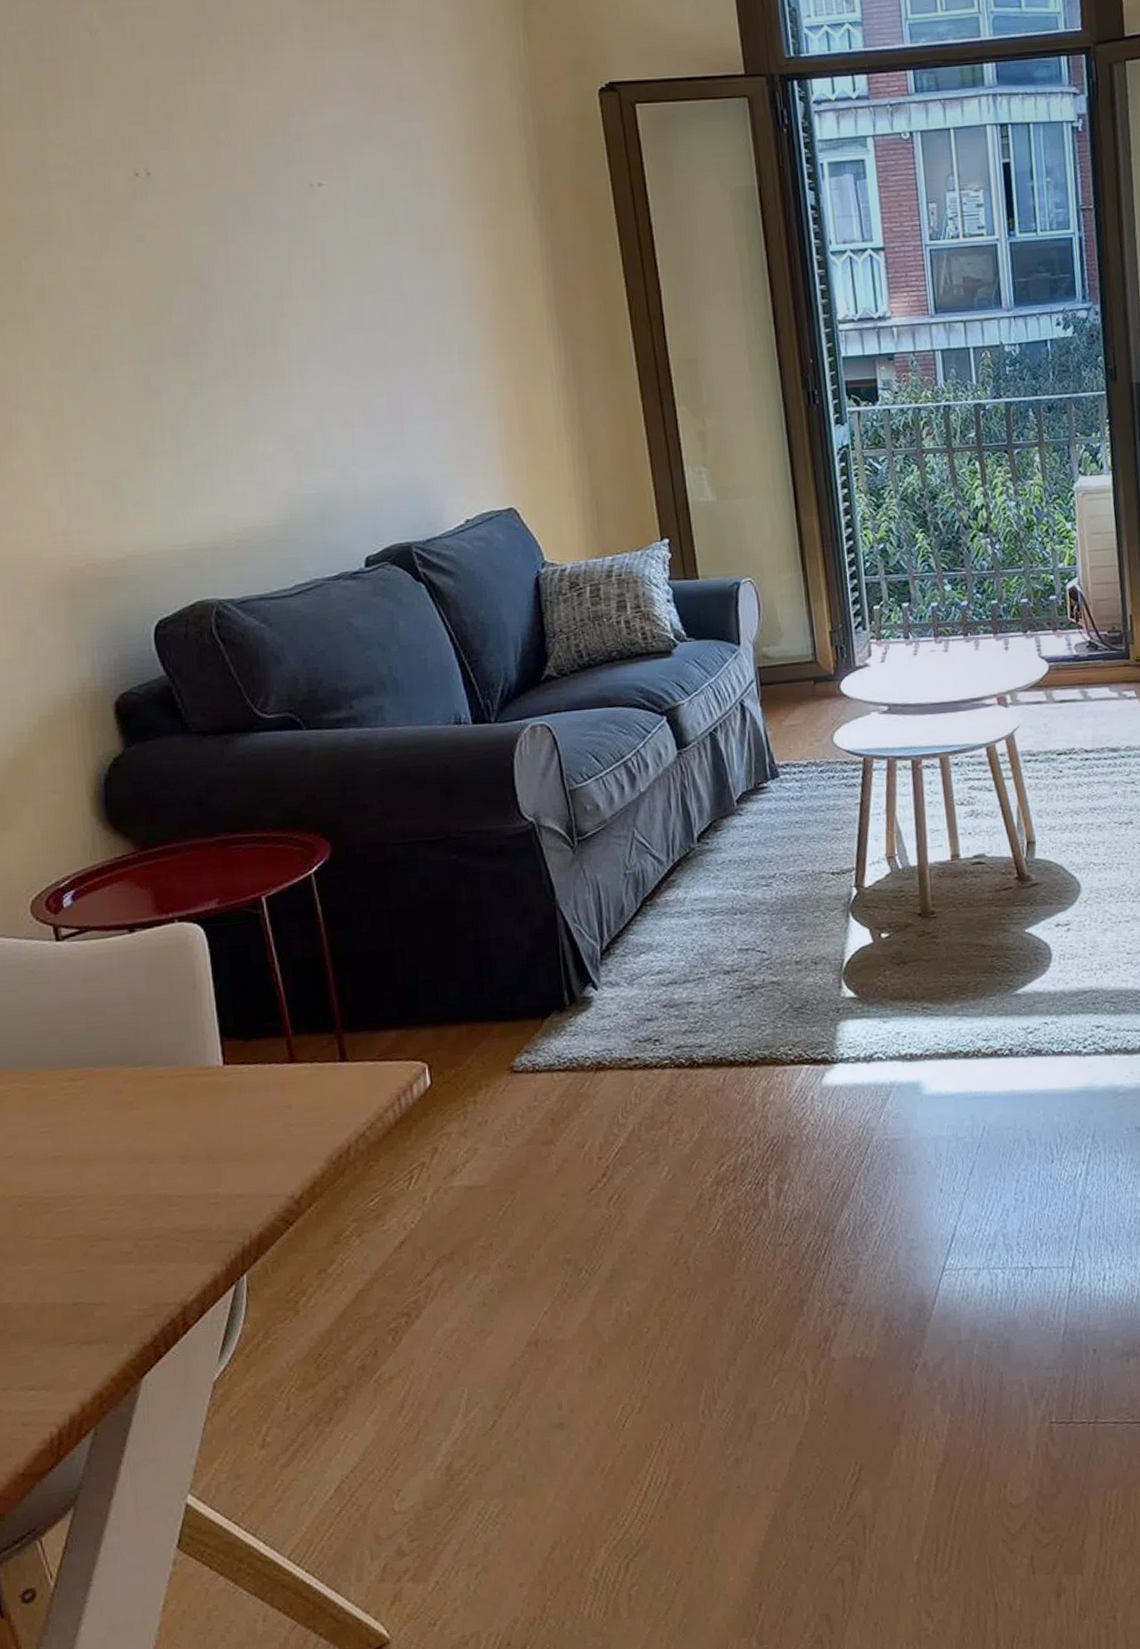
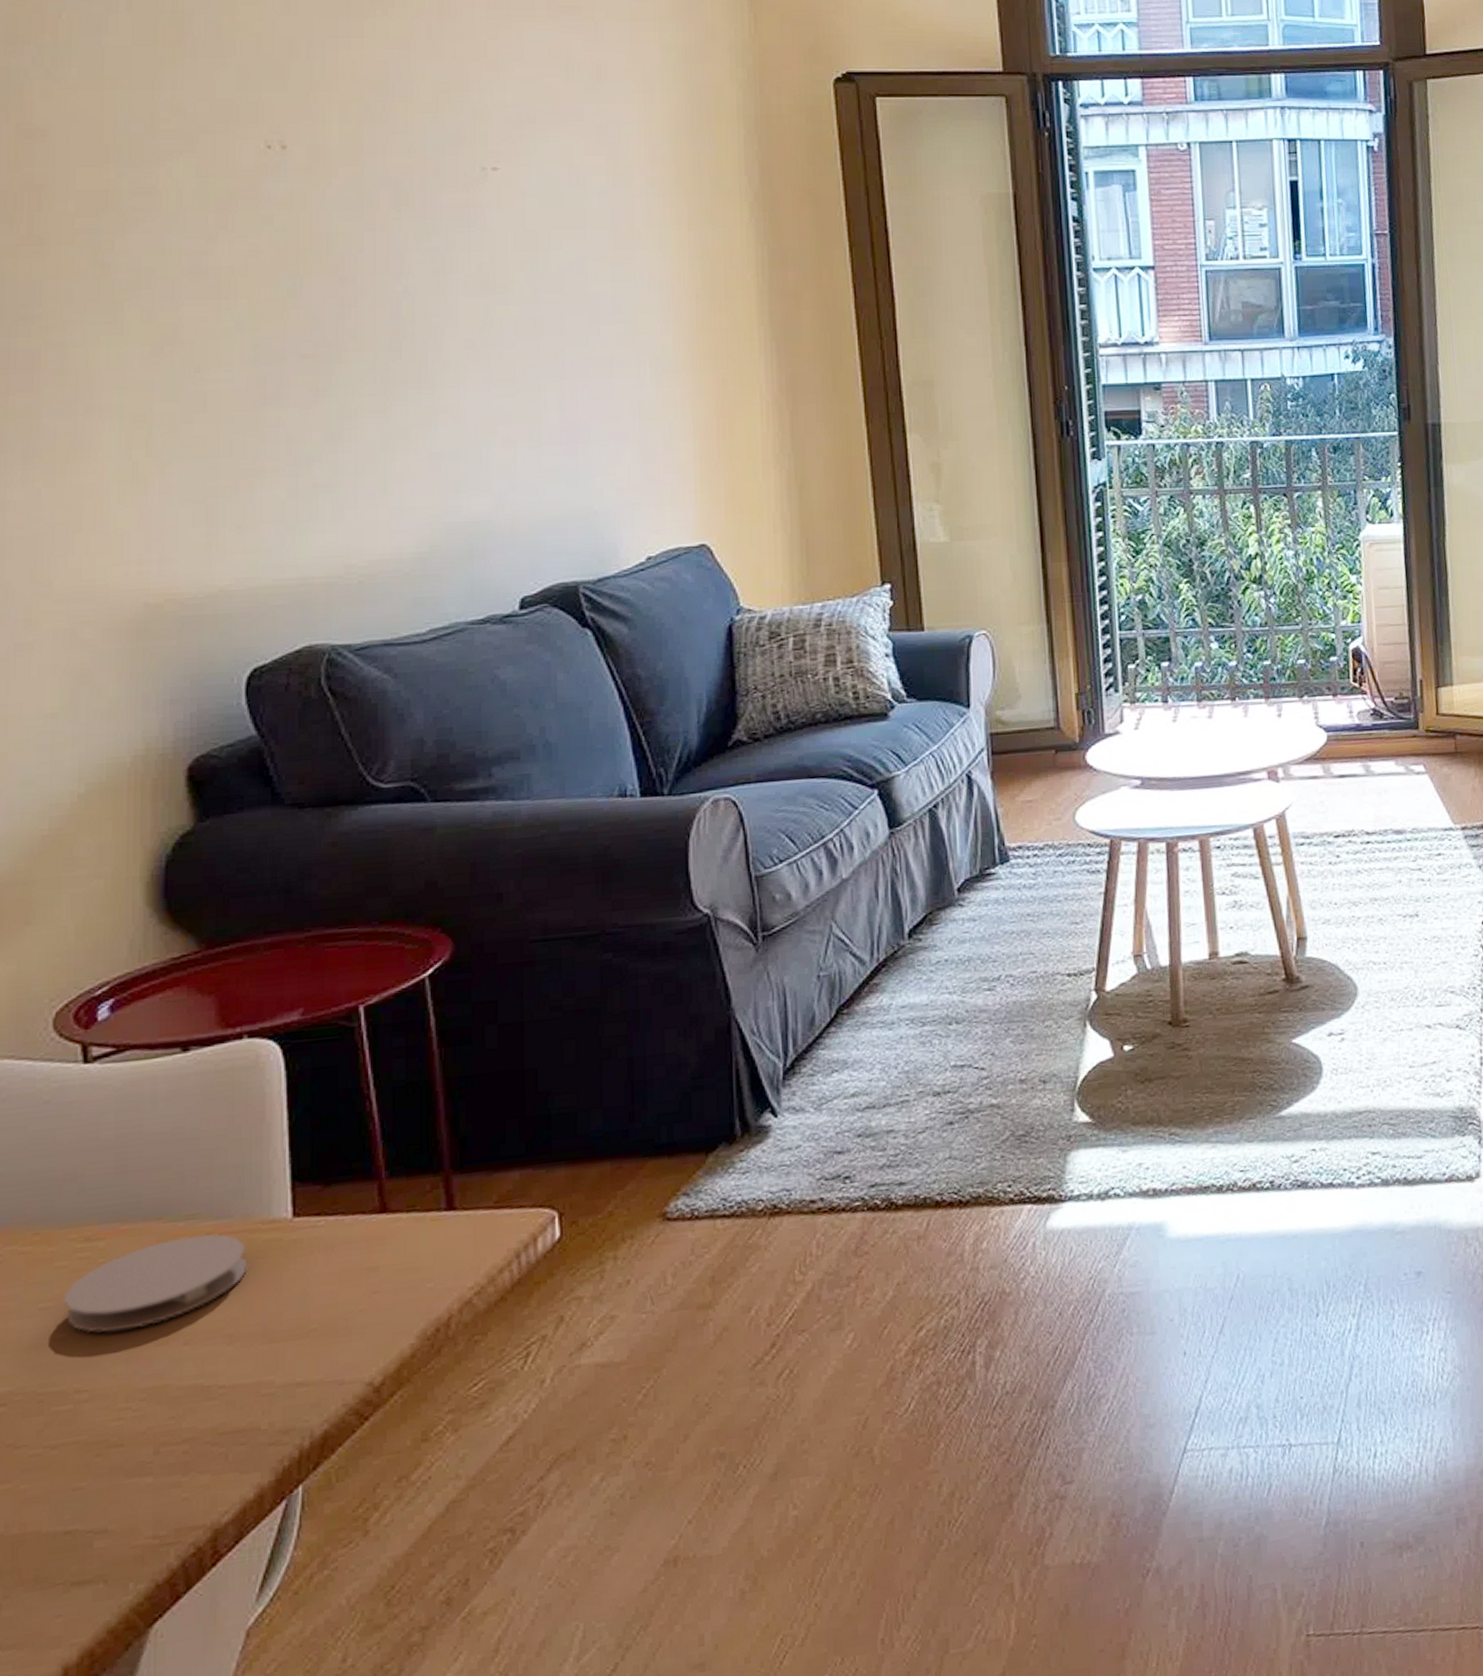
coaster: none [56,1076,192,1152] -> present [63,1233,248,1333]

